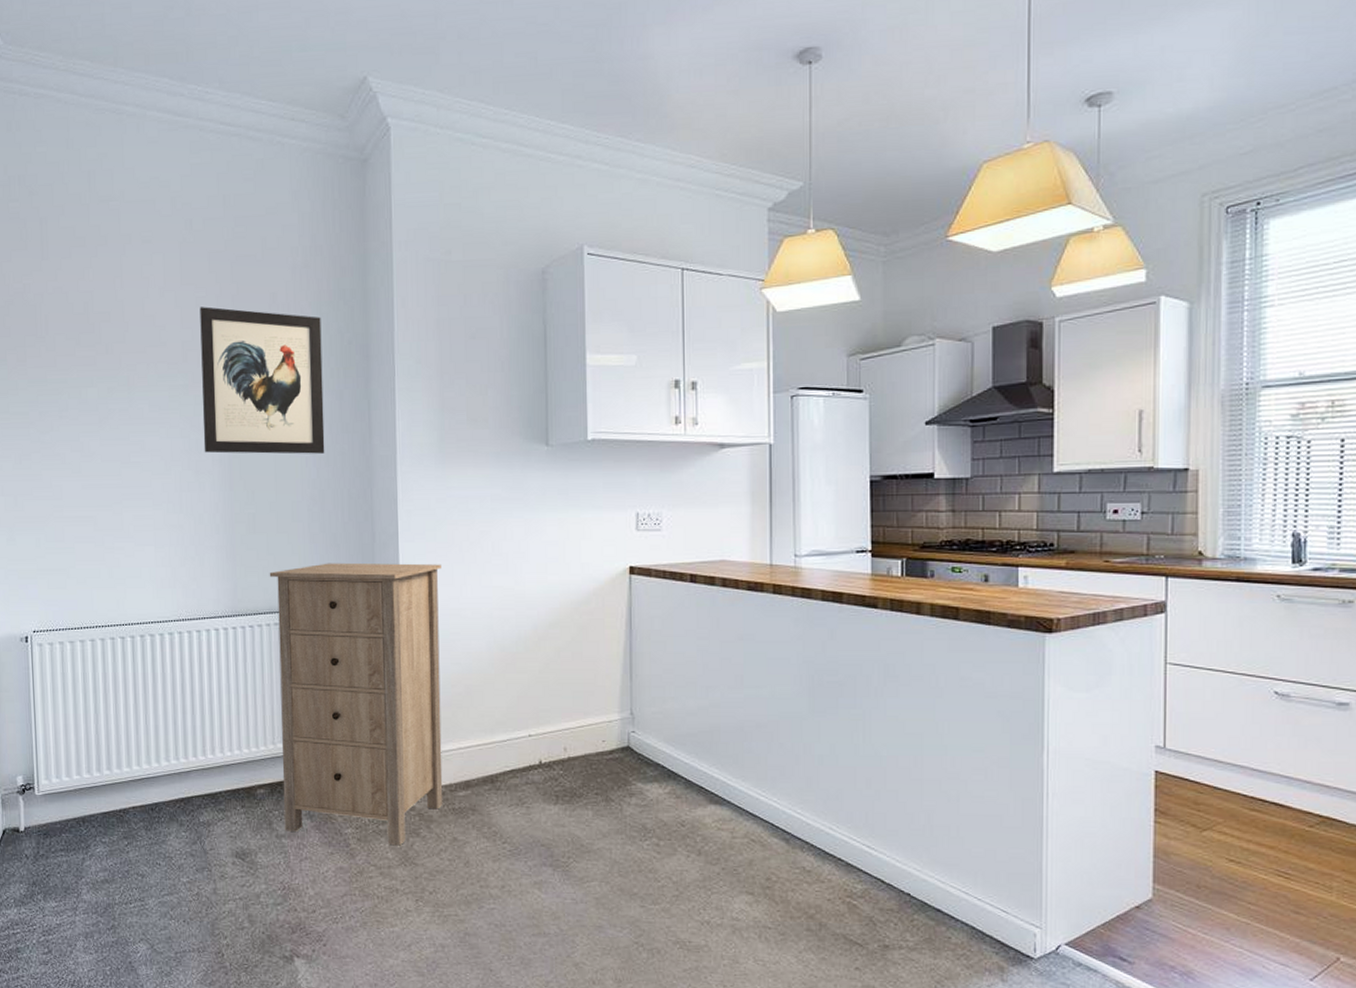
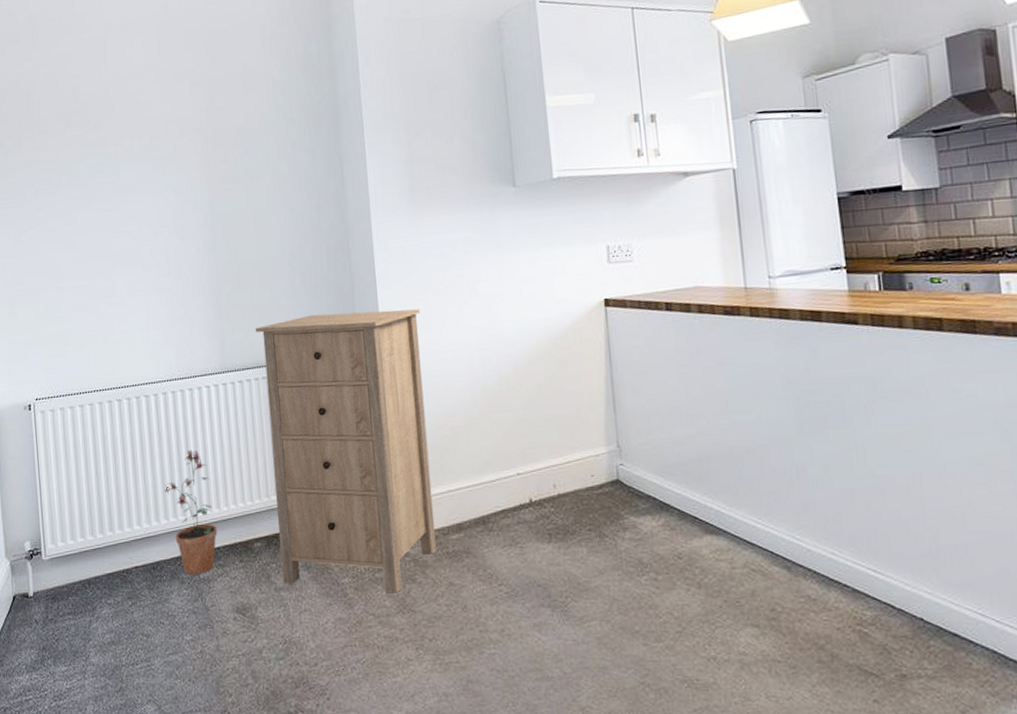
potted plant: none [166,692,220,817] -> present [164,450,218,574]
wall art: present [200,306,325,454] -> none [178,80,302,218]

